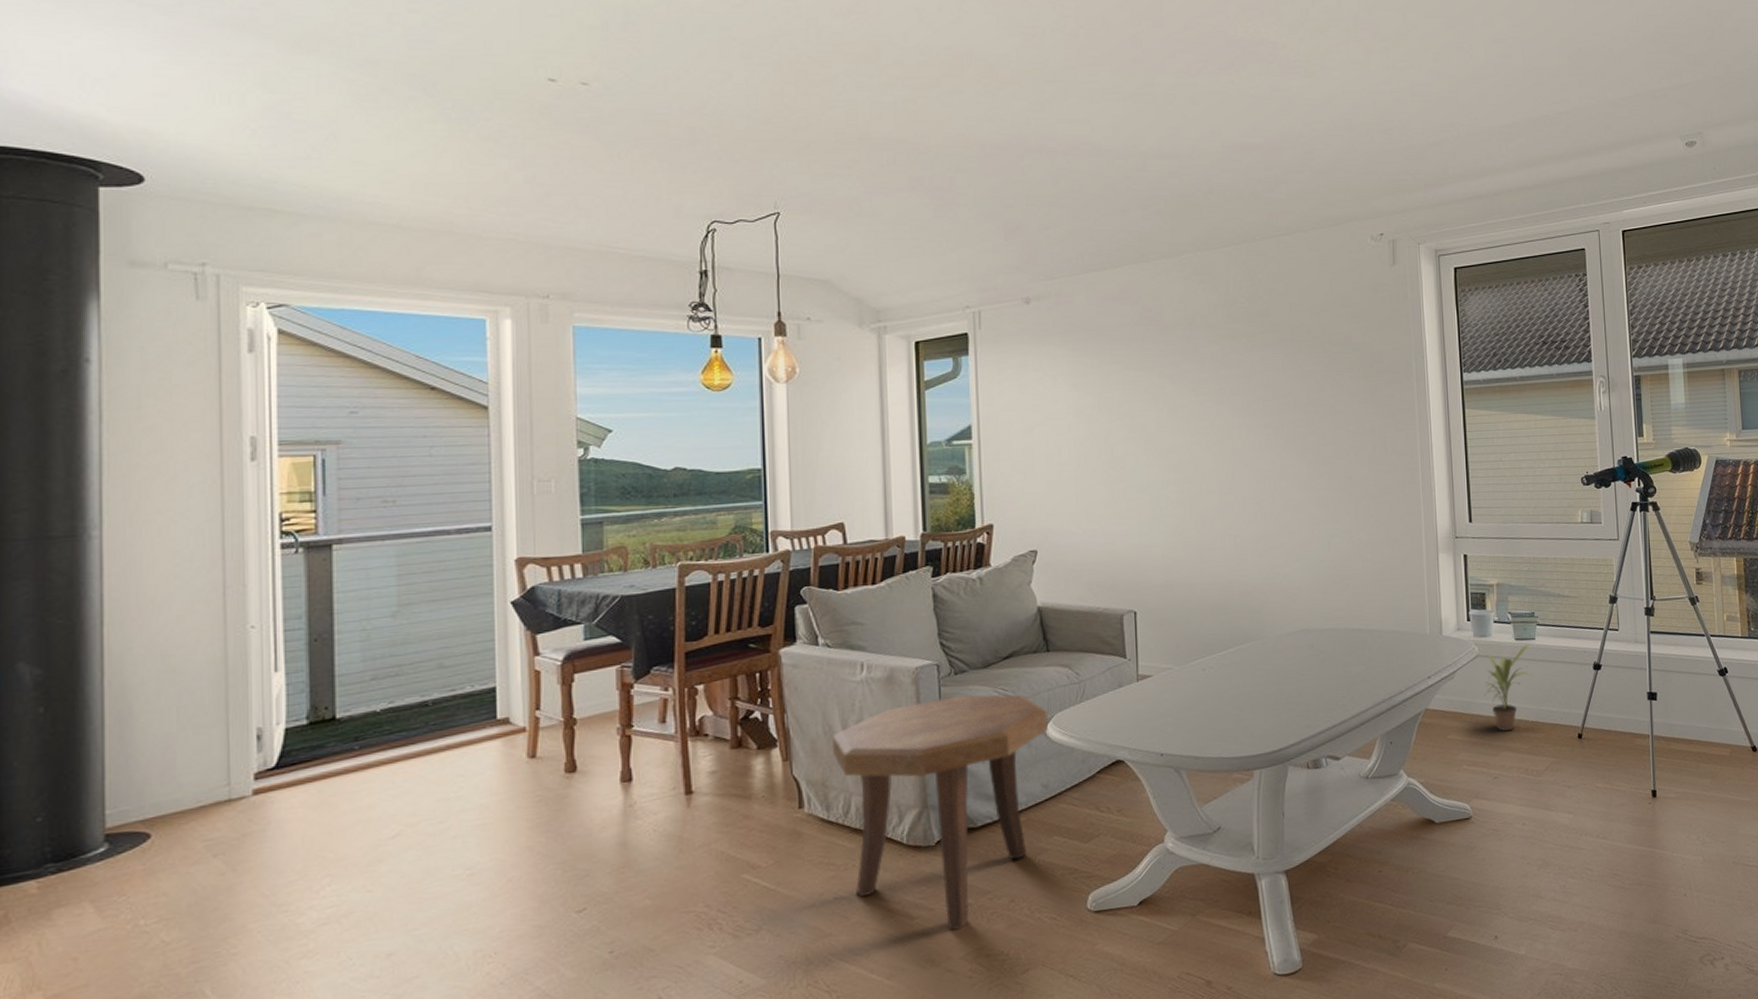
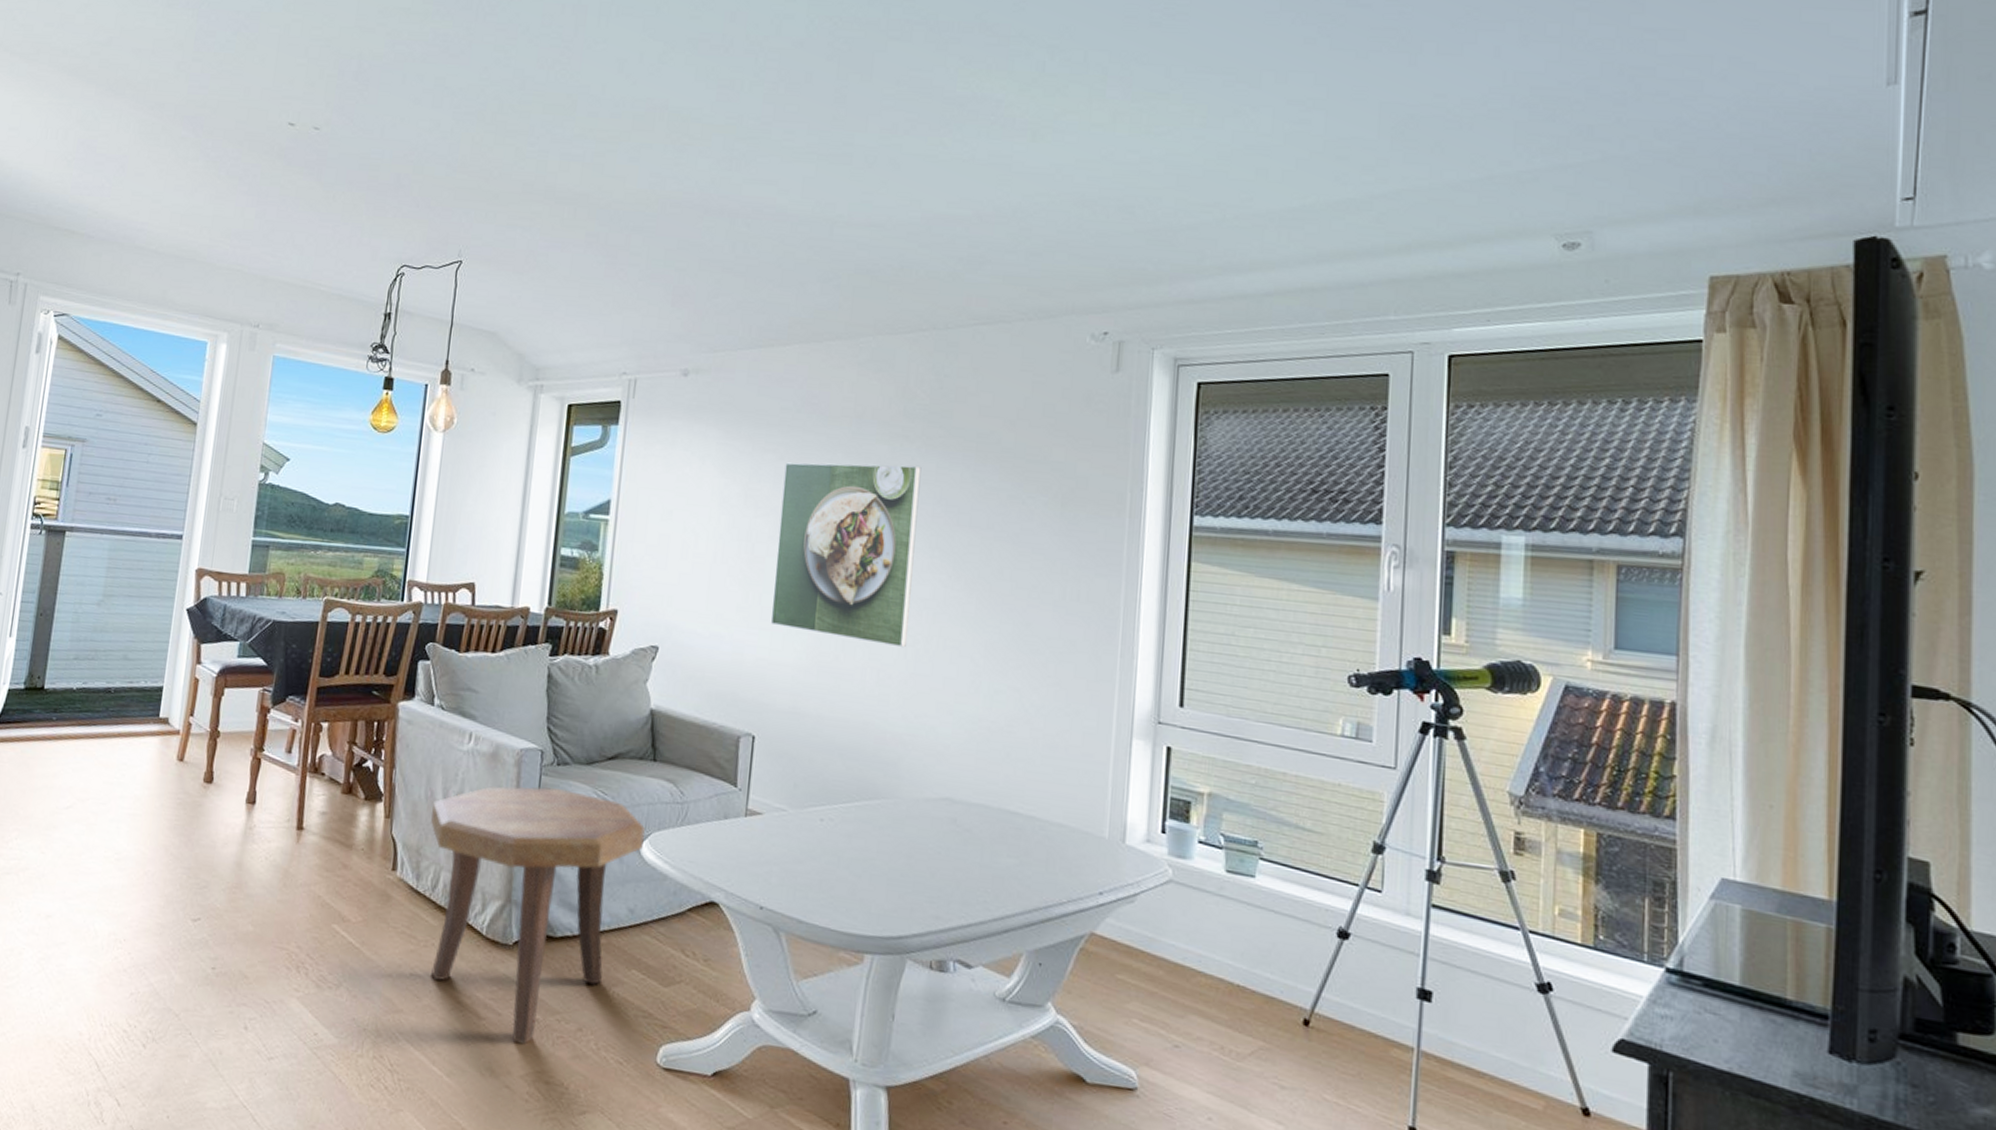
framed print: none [1131,359,1255,514] -> present [770,462,922,648]
potted plant: present [1483,643,1534,732] -> none [1172,879,1248,990]

